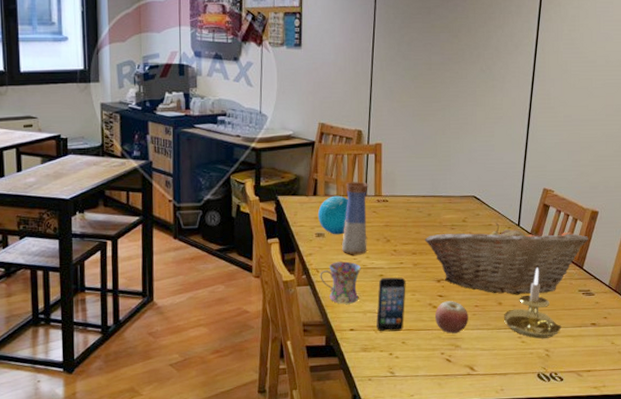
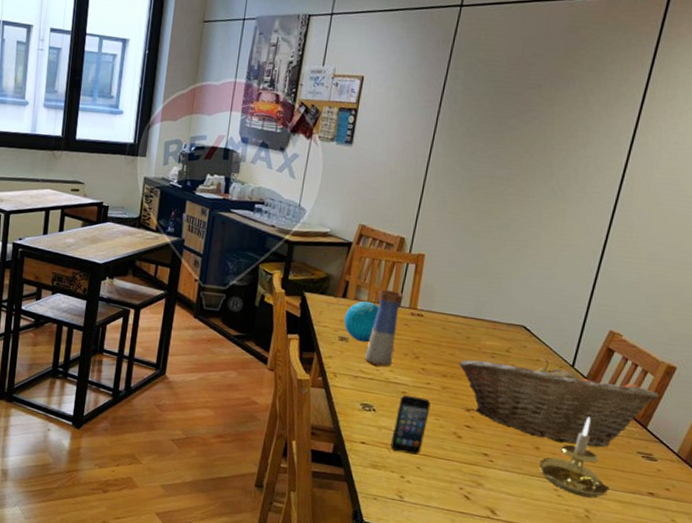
mug: present [320,261,361,304] -> none [337,369,383,416]
apple: present [434,301,468,334] -> none [457,433,498,471]

